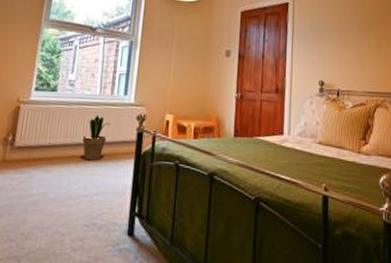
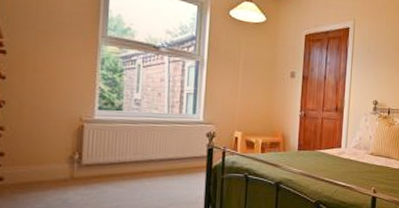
potted plant: present [82,115,111,161] -> none [153,133,181,175]

